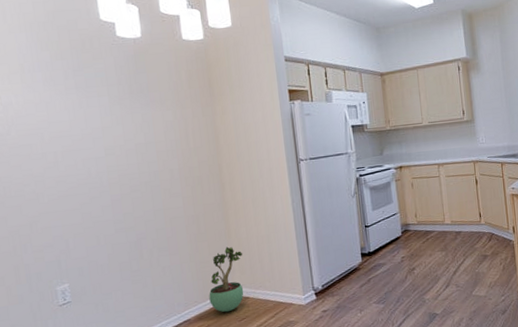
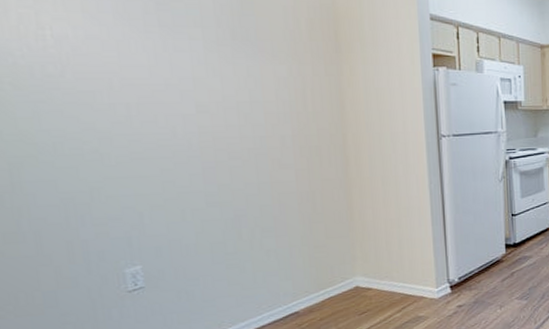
potted plant: present [209,246,244,313] -> none [323,230,368,305]

